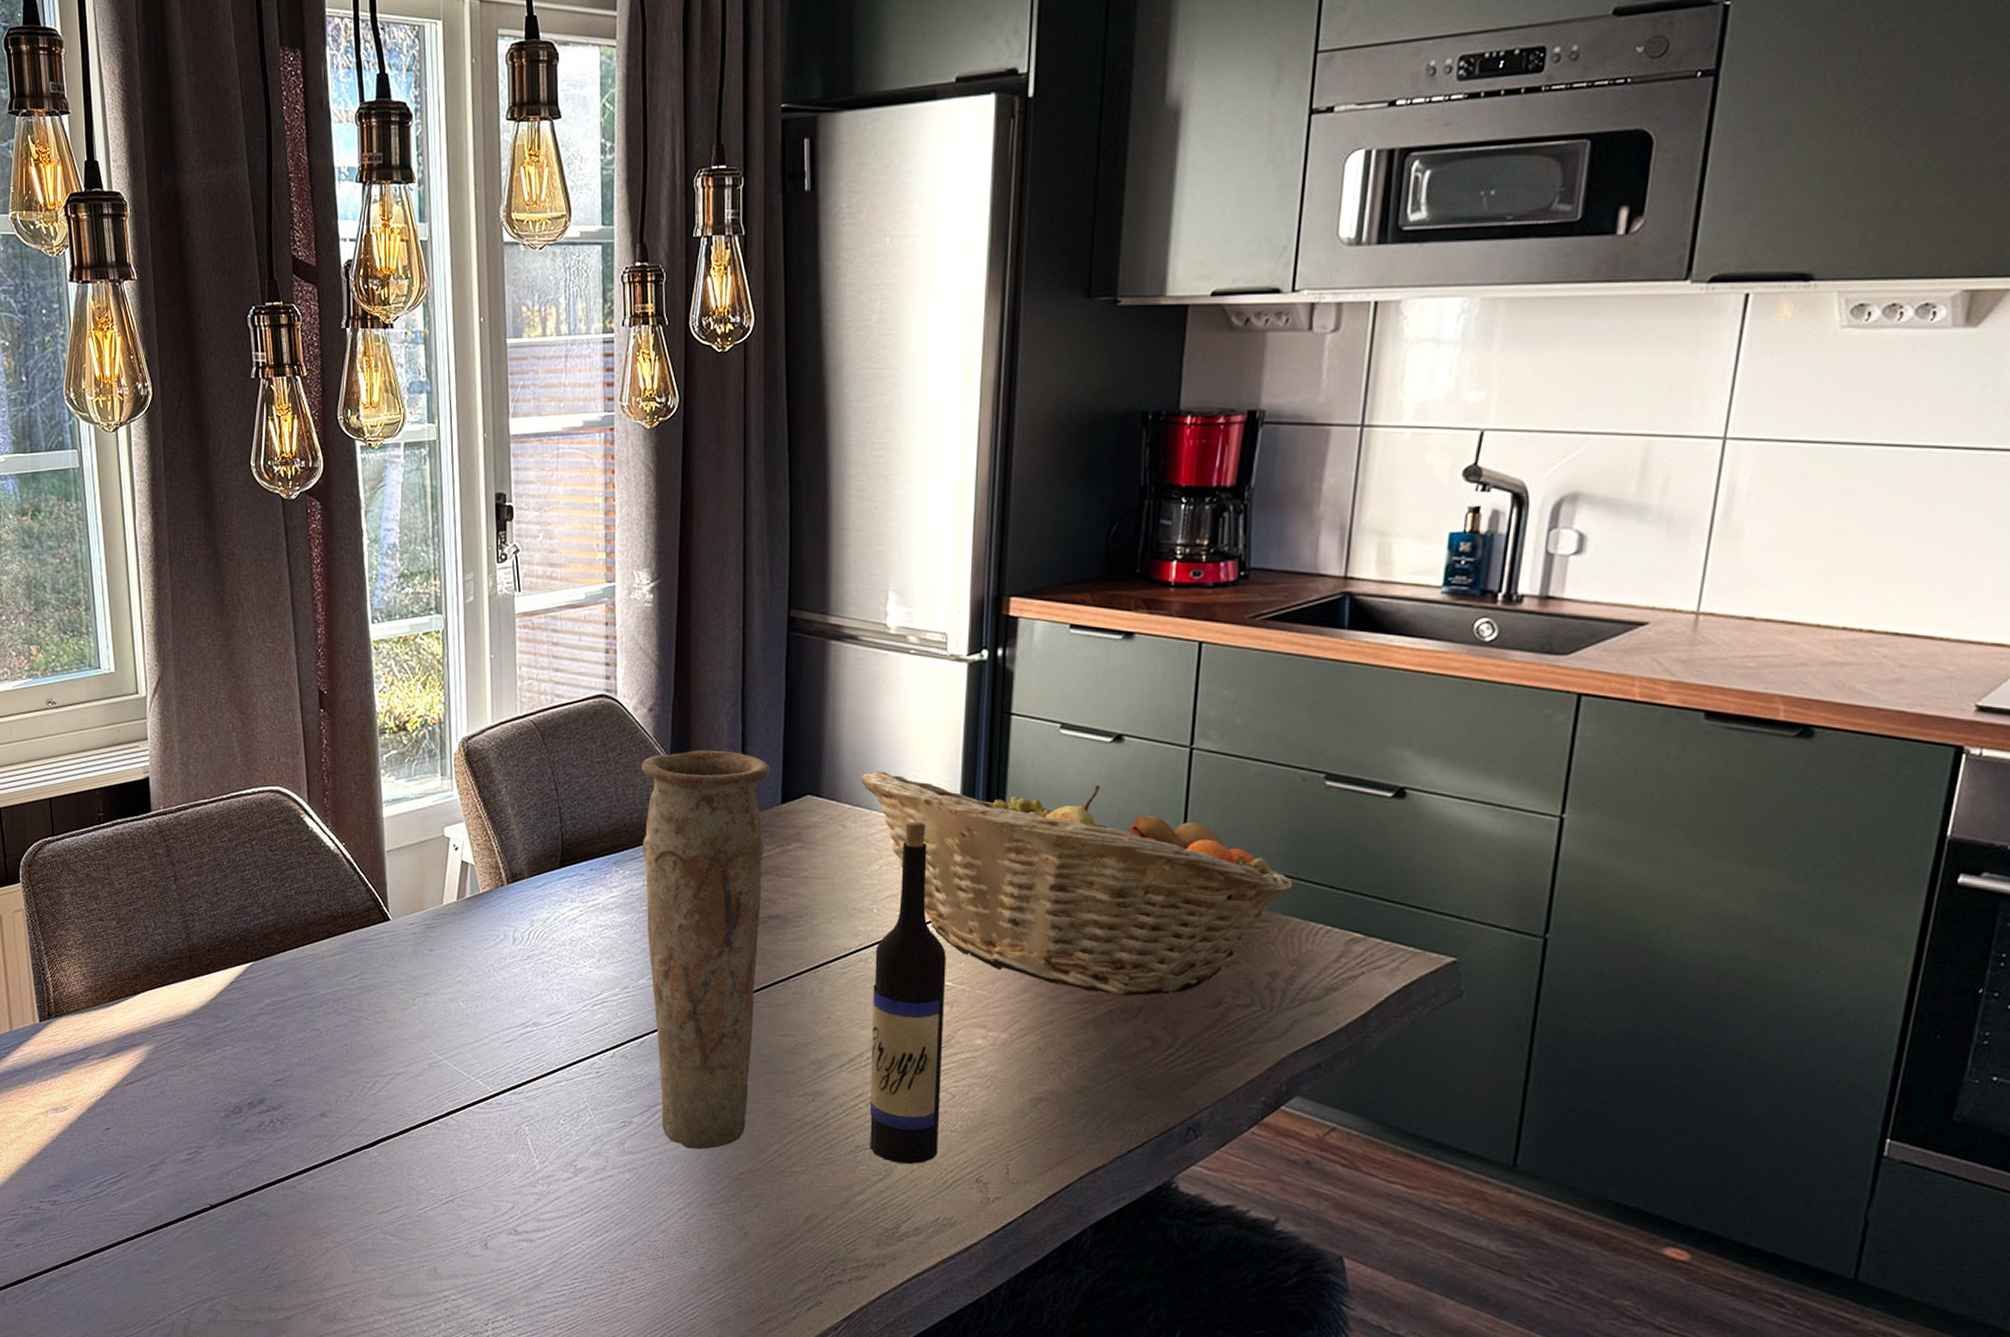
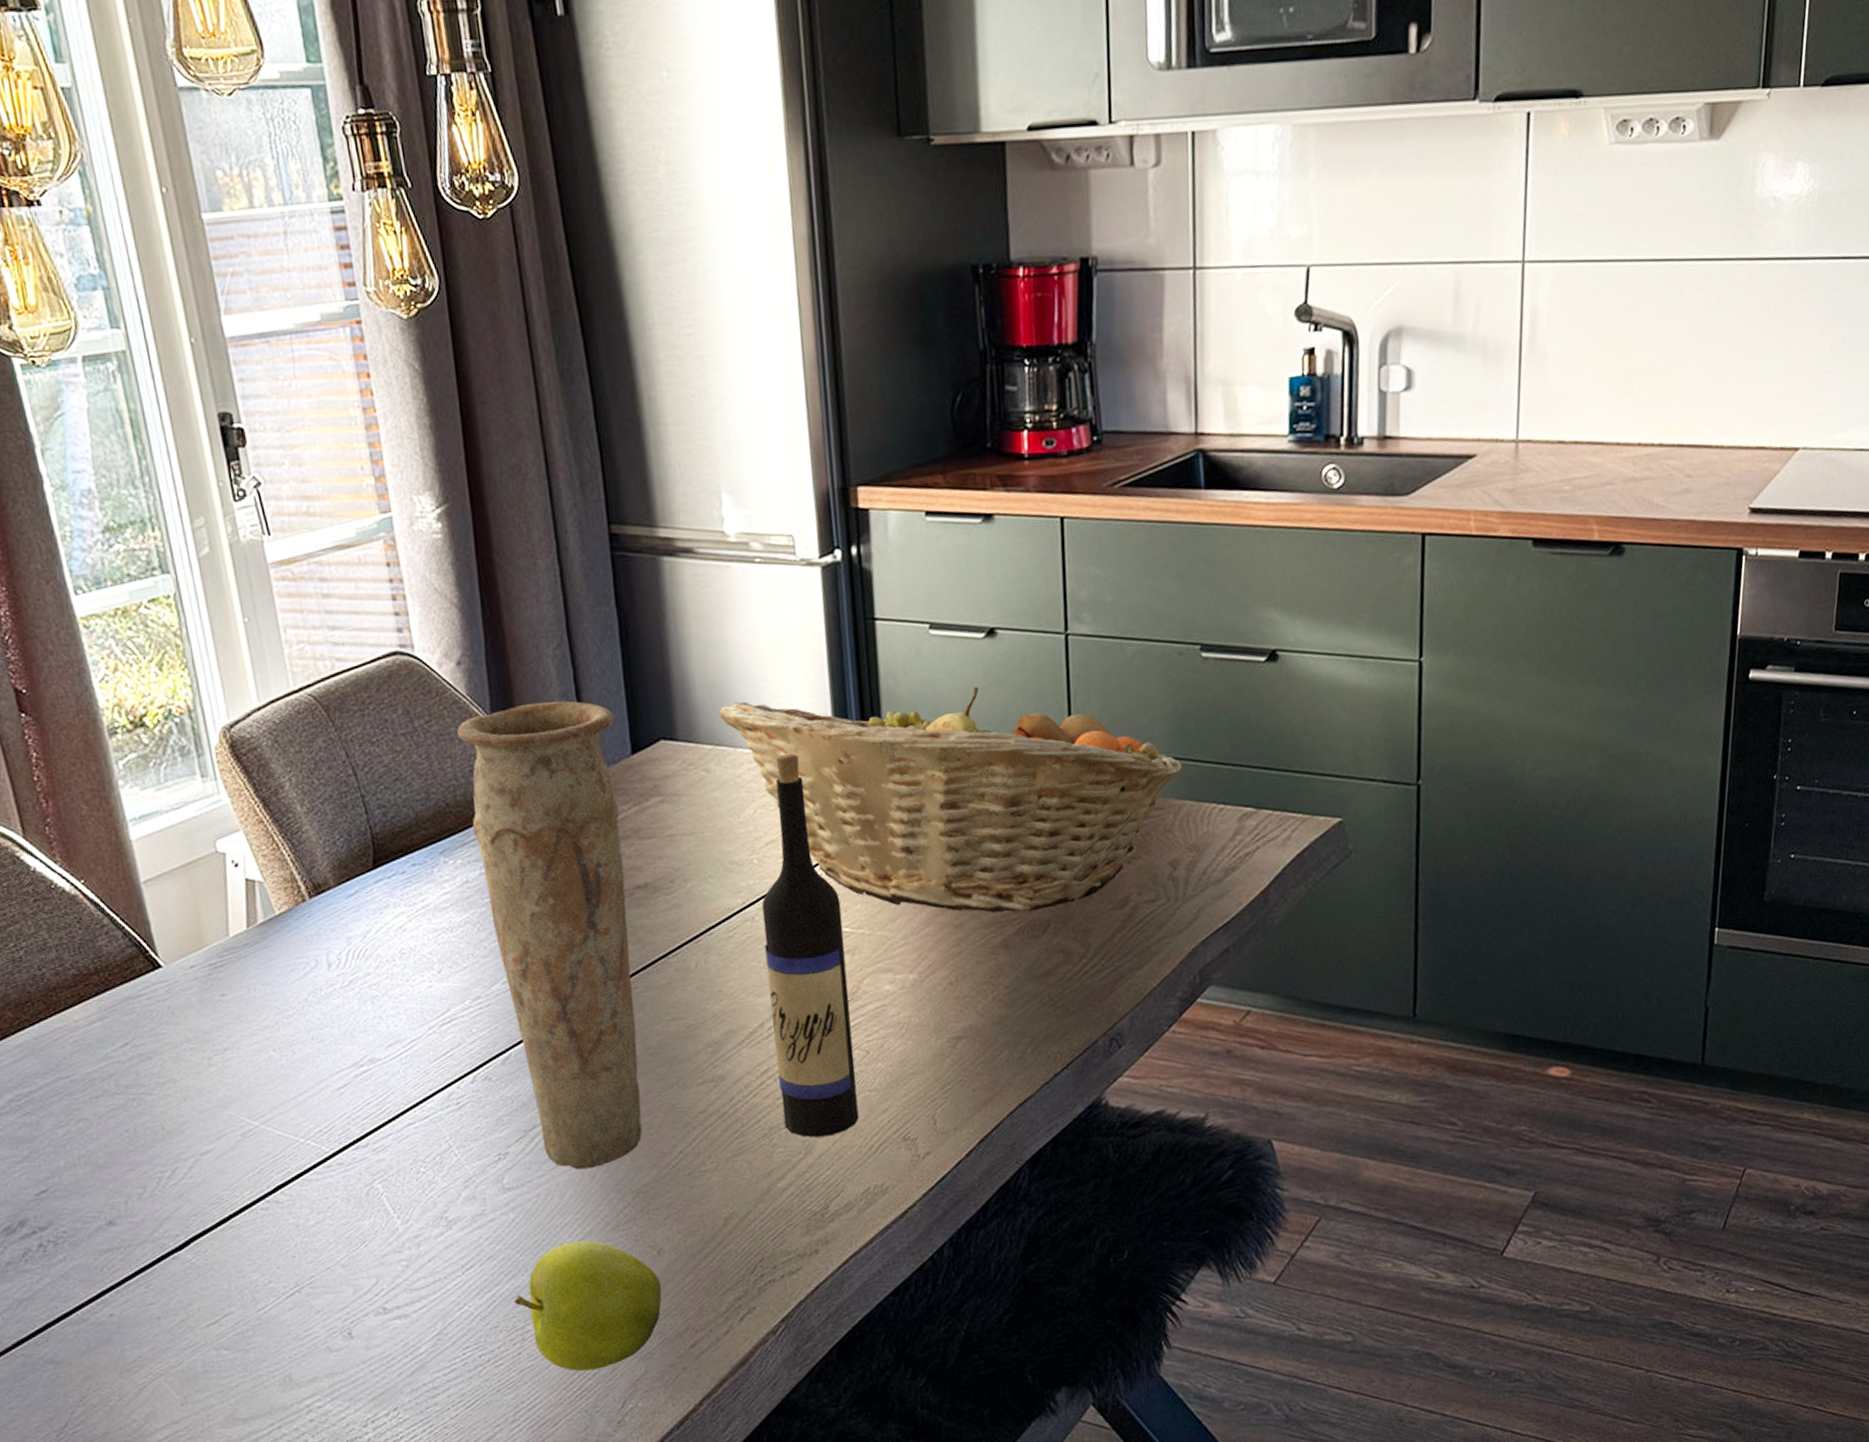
apple: none [619,1208,743,1324] -> present [514,1240,662,1372]

